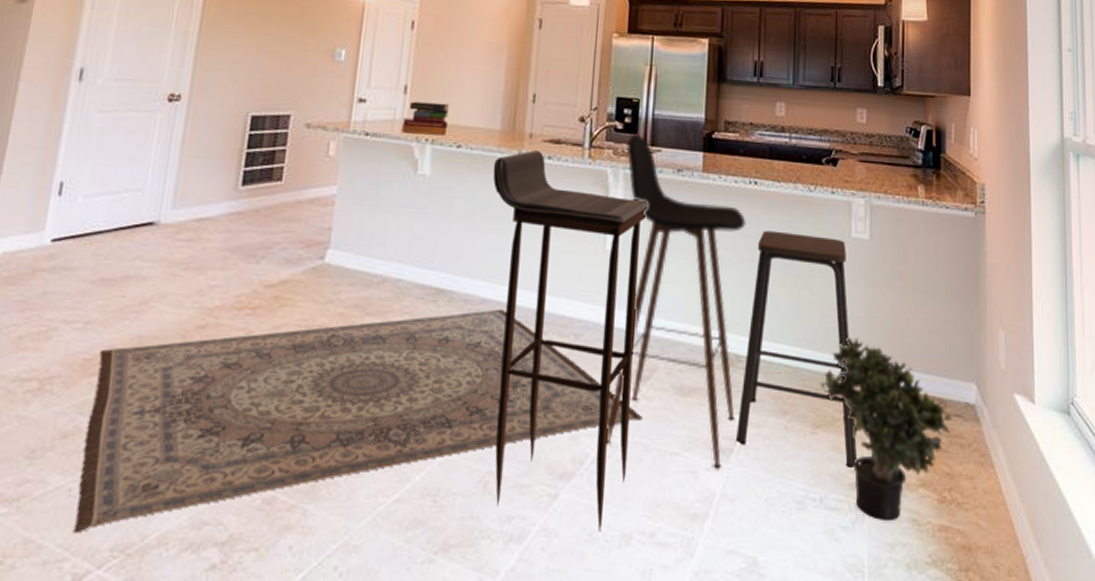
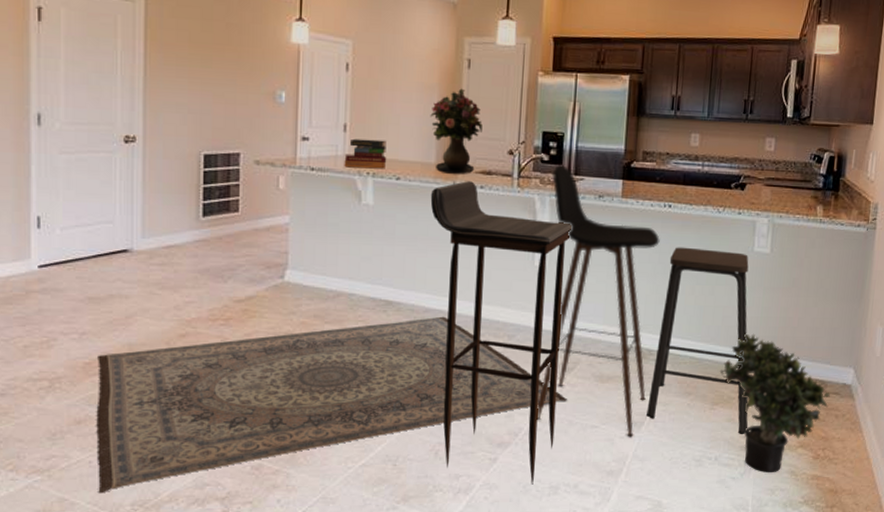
bouquet: none [497,49,553,144] -> present [430,88,483,175]

